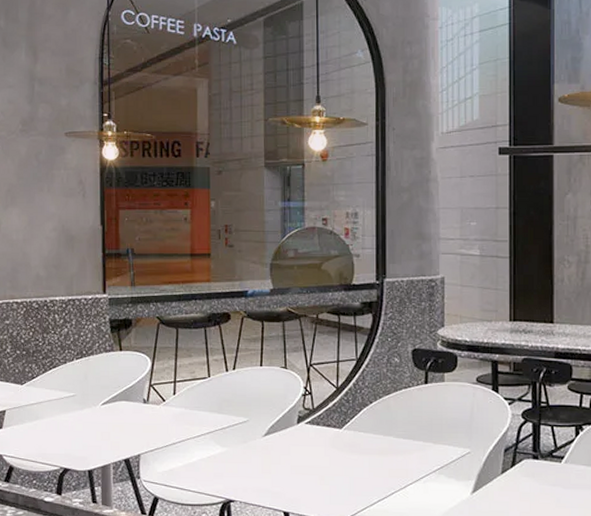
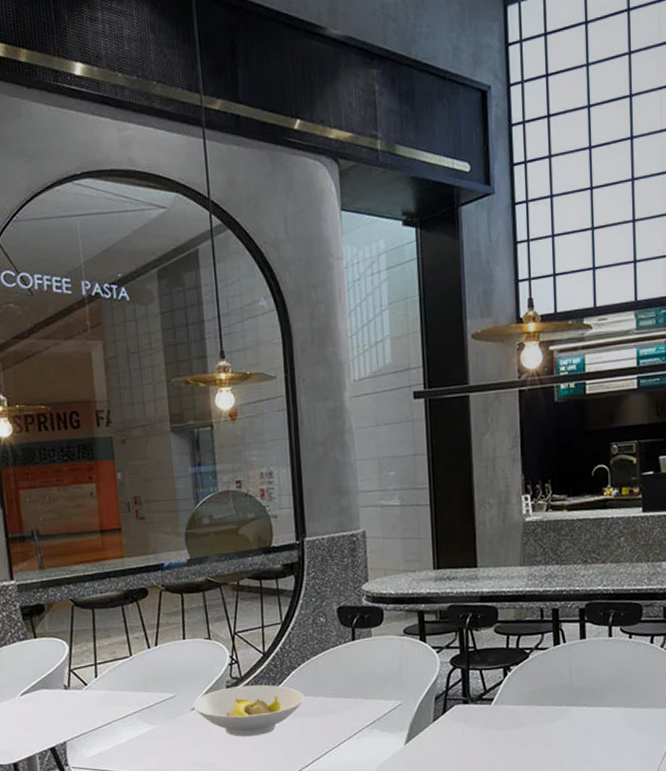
bowl: none [263,418,374,469] -> present [192,684,305,737]

